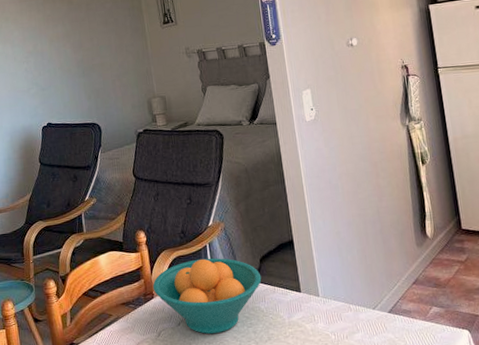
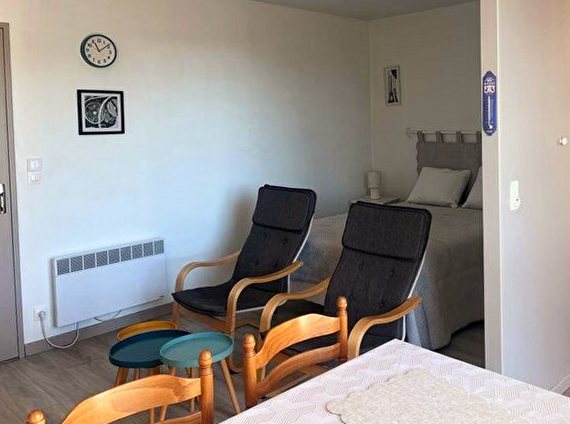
fruit bowl: present [152,258,262,334] -> none [347,329,451,400]

